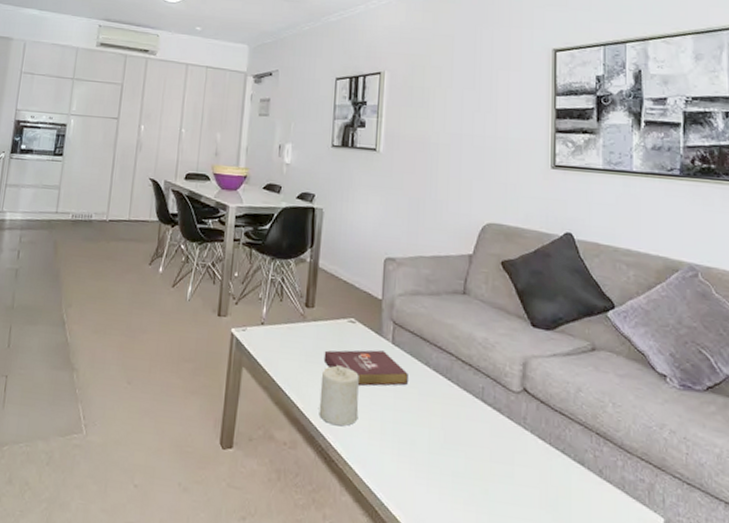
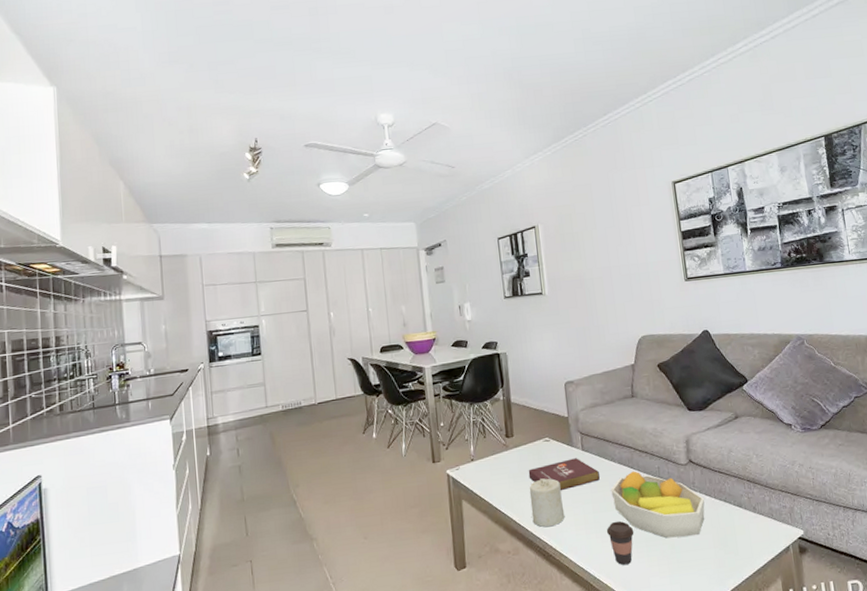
coffee cup: none [405,440,440,500] -> present [606,521,634,566]
fruit bowl: none [419,384,537,485] -> present [611,471,705,539]

